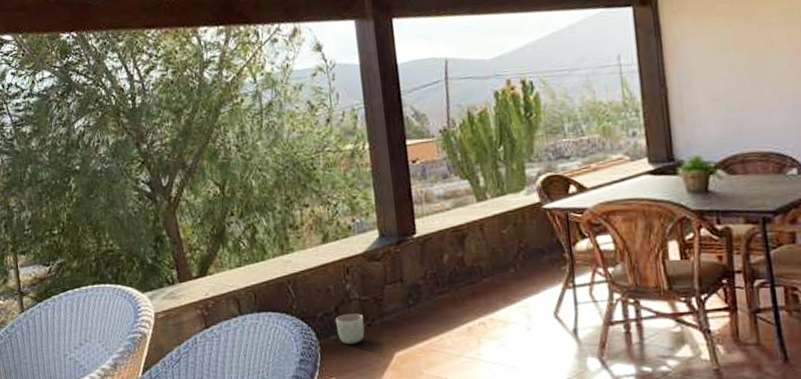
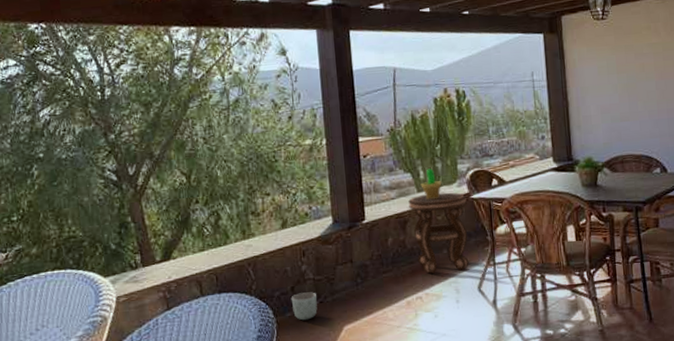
side table: none [466,201,542,296] -> present [408,192,469,274]
potted cactus: none [480,174,507,211] -> present [420,168,442,200]

